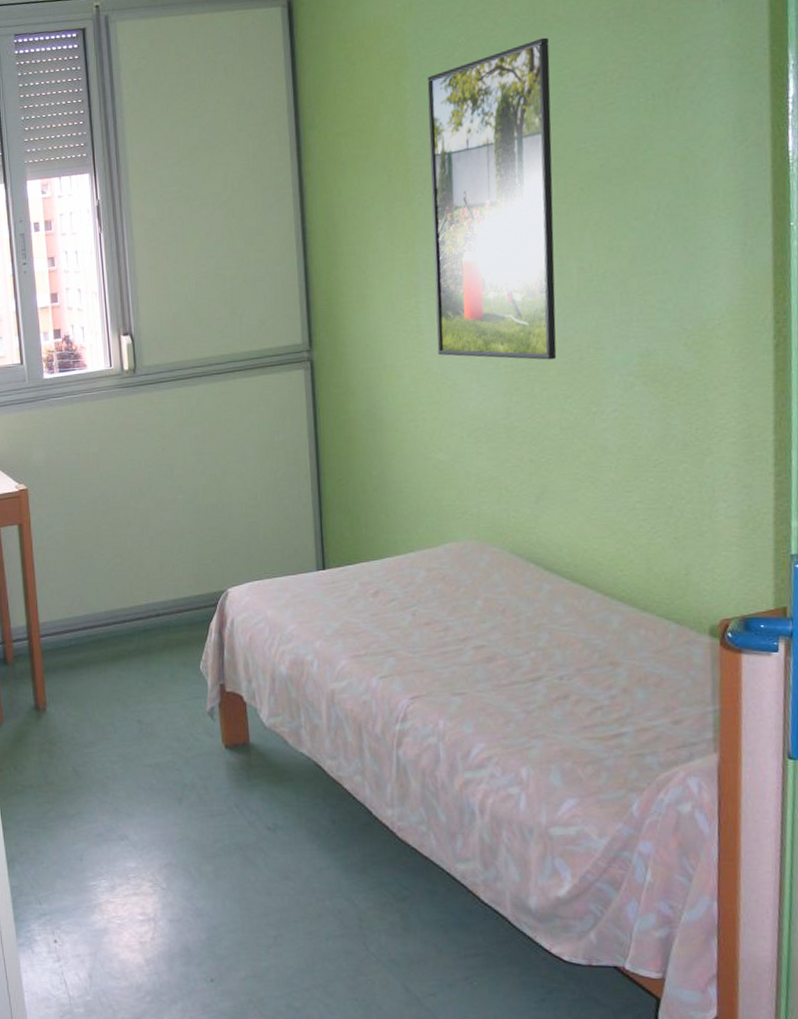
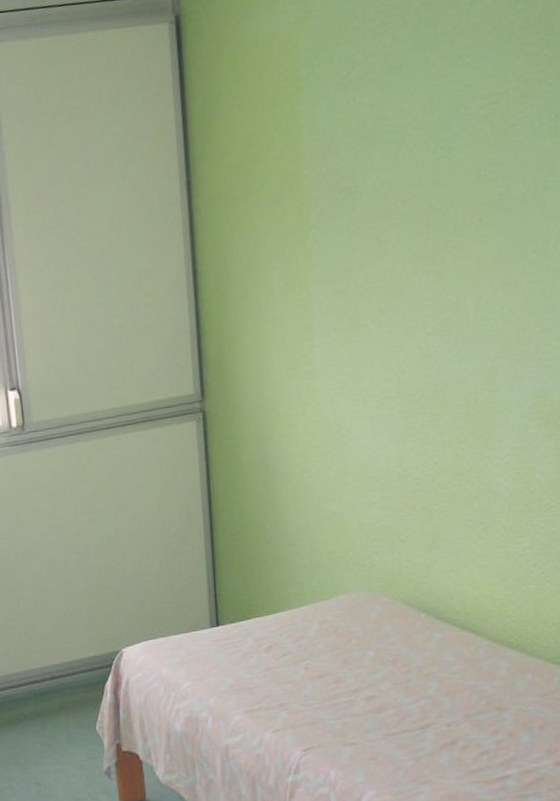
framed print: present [427,37,557,360] -> none [322,52,452,404]

